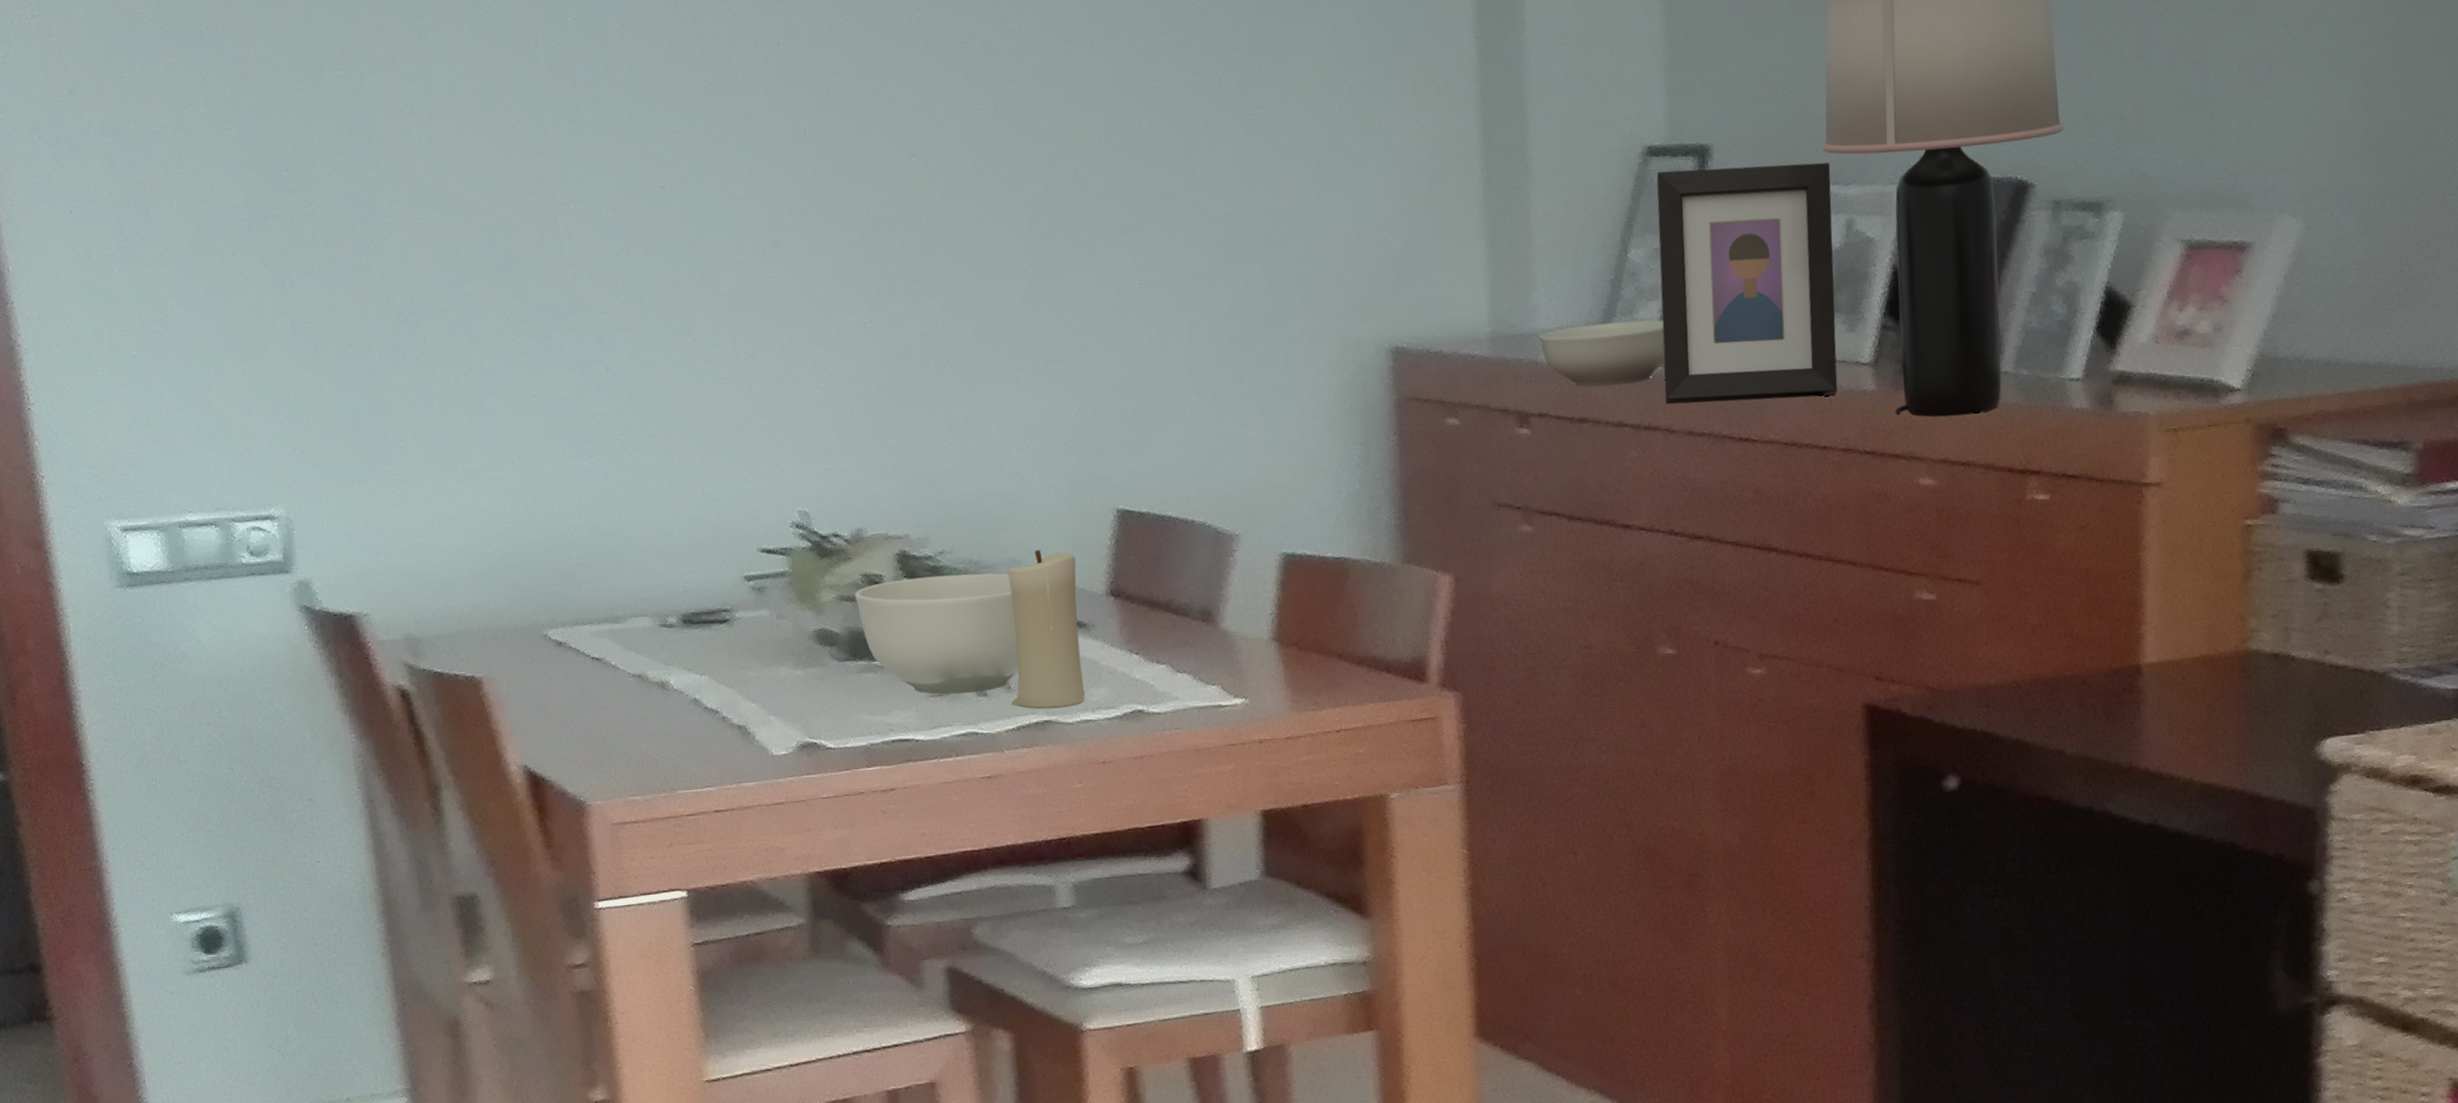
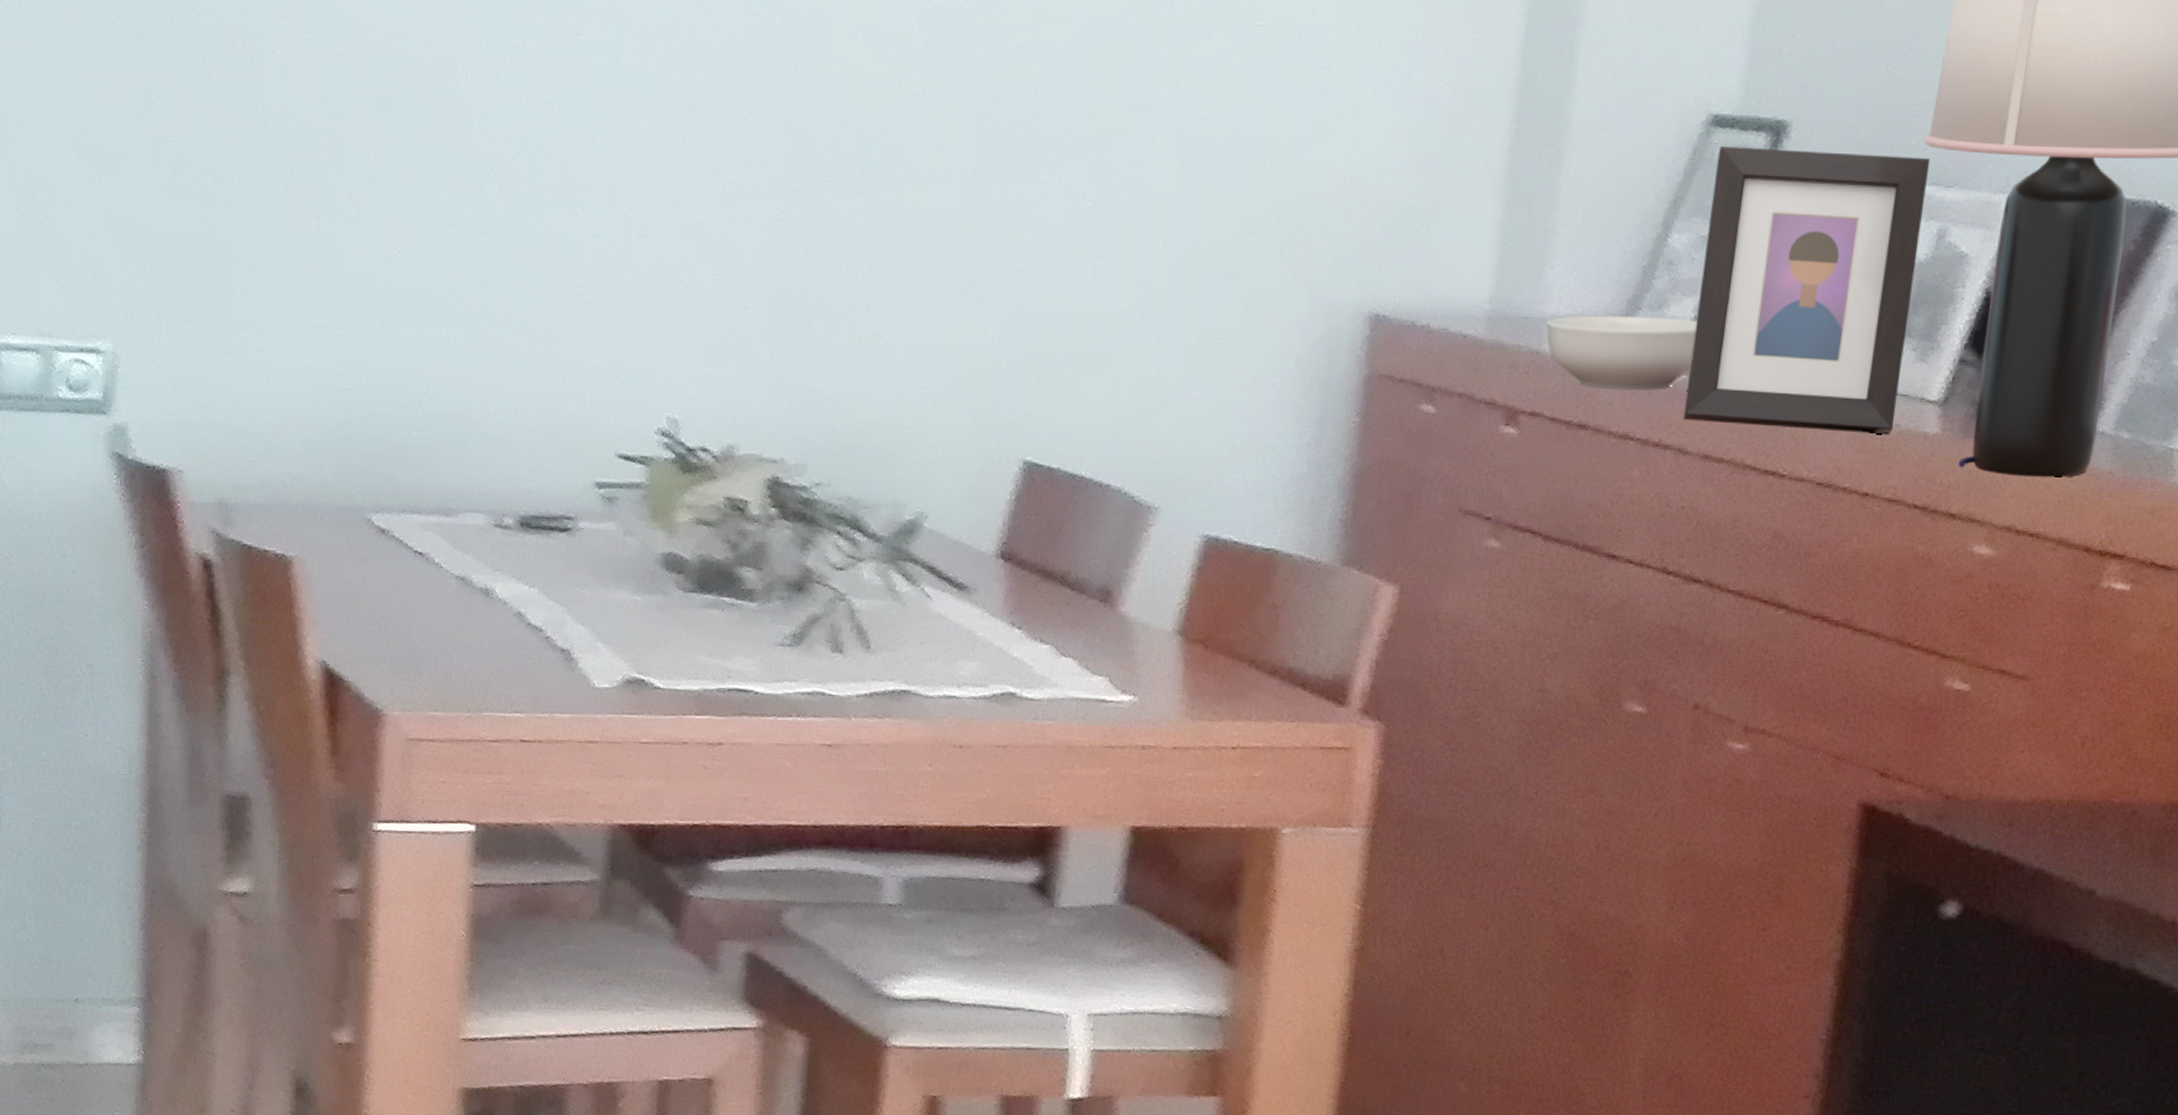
bowl: present [854,573,1019,695] -> none [713,509,891,648]
candle: present [1008,549,1085,710] -> none [867,495,968,679]

